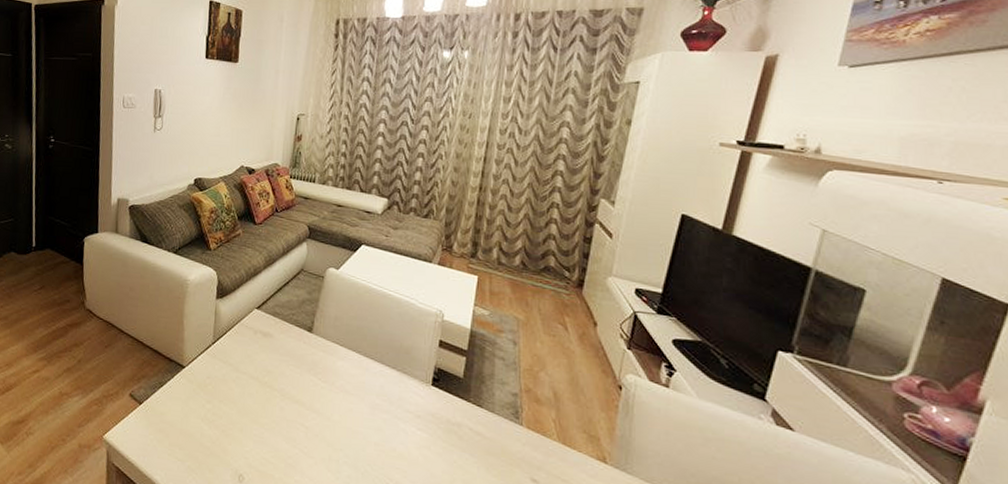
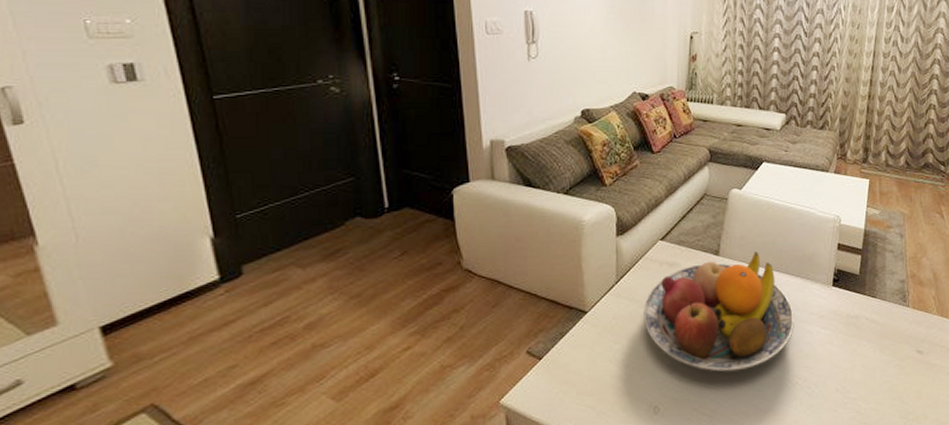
fruit bowl: none [235,334,388,457] -> present [643,251,794,372]

